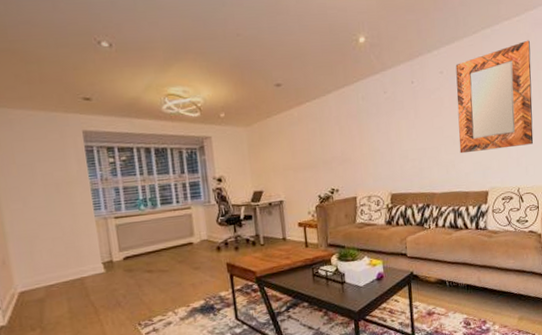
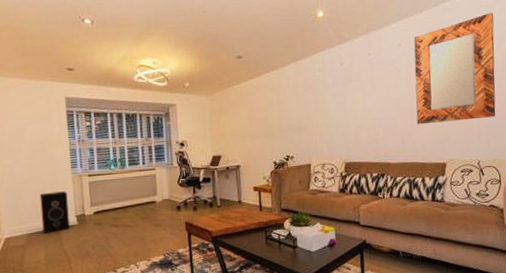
speaker: none [58,236,96,285] -> present [39,191,70,234]

